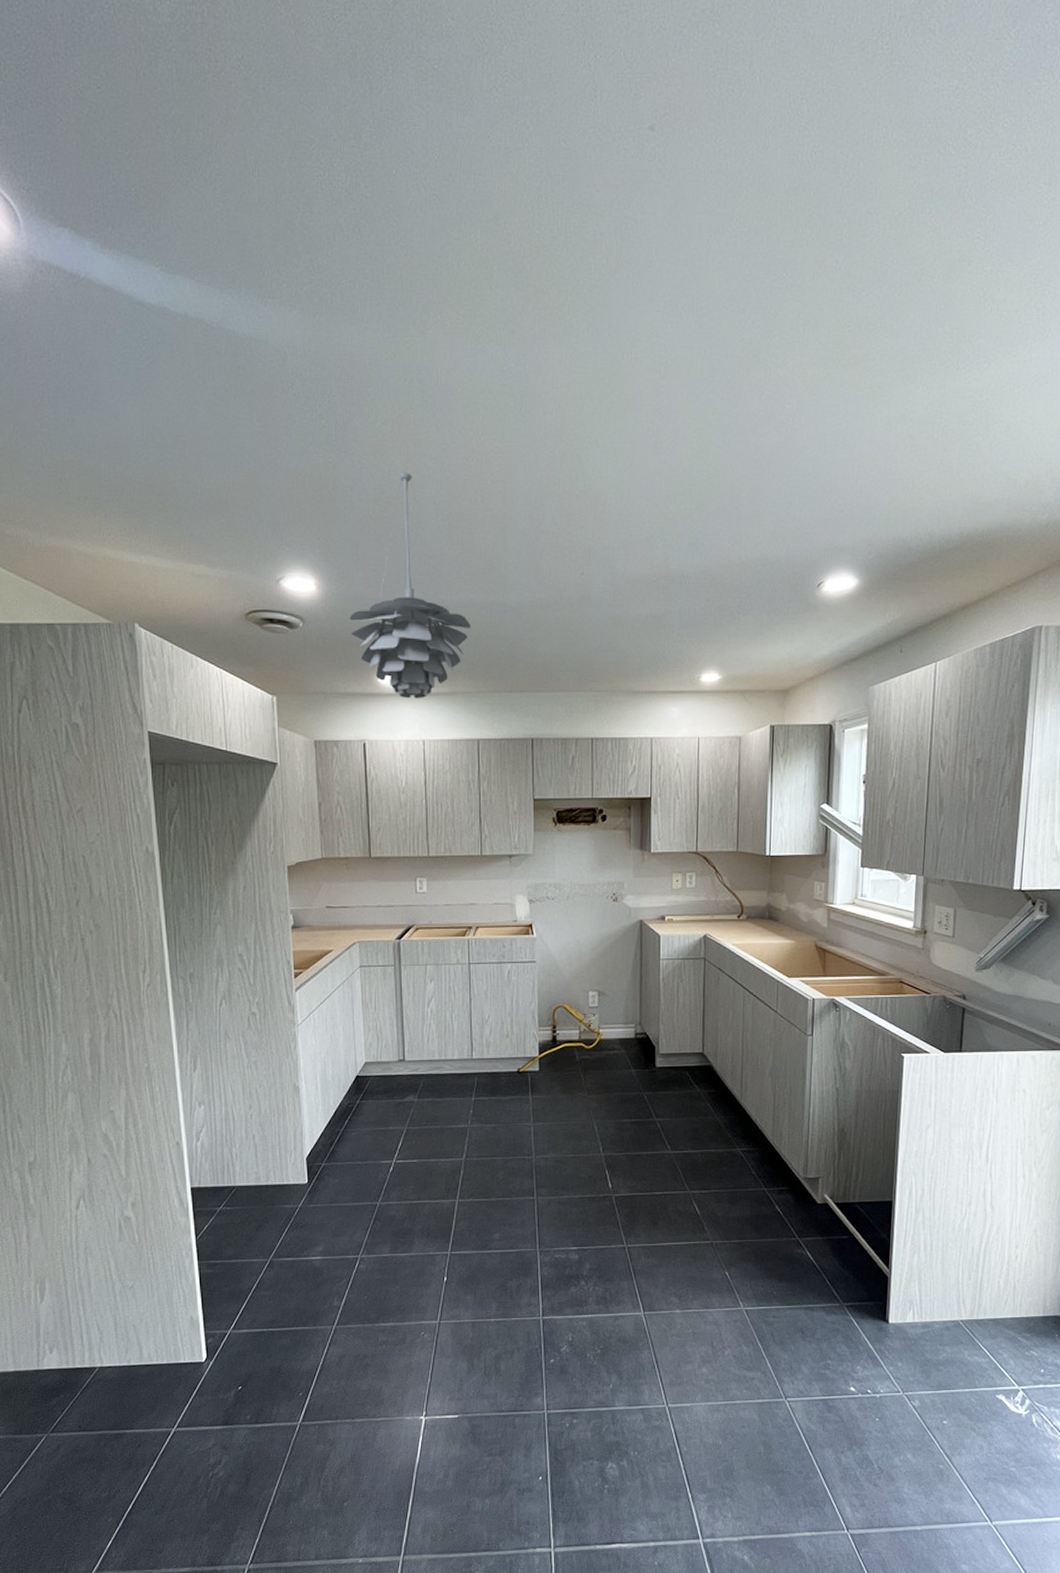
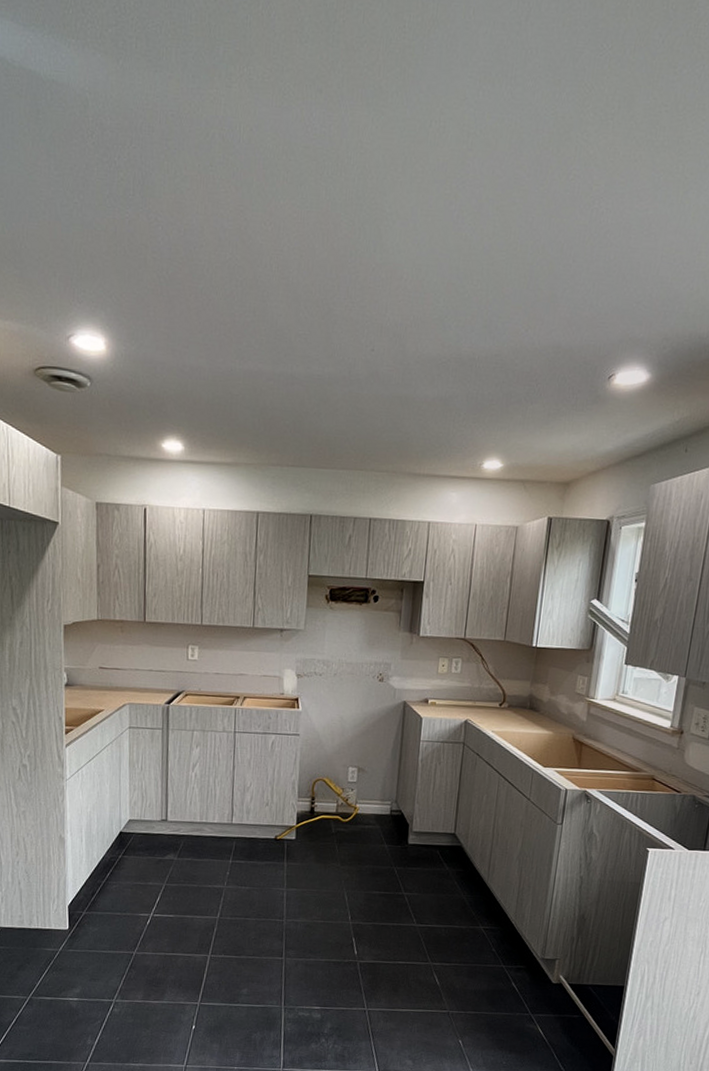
pendant light: present [349,472,471,699] -> none [137,232,258,468]

